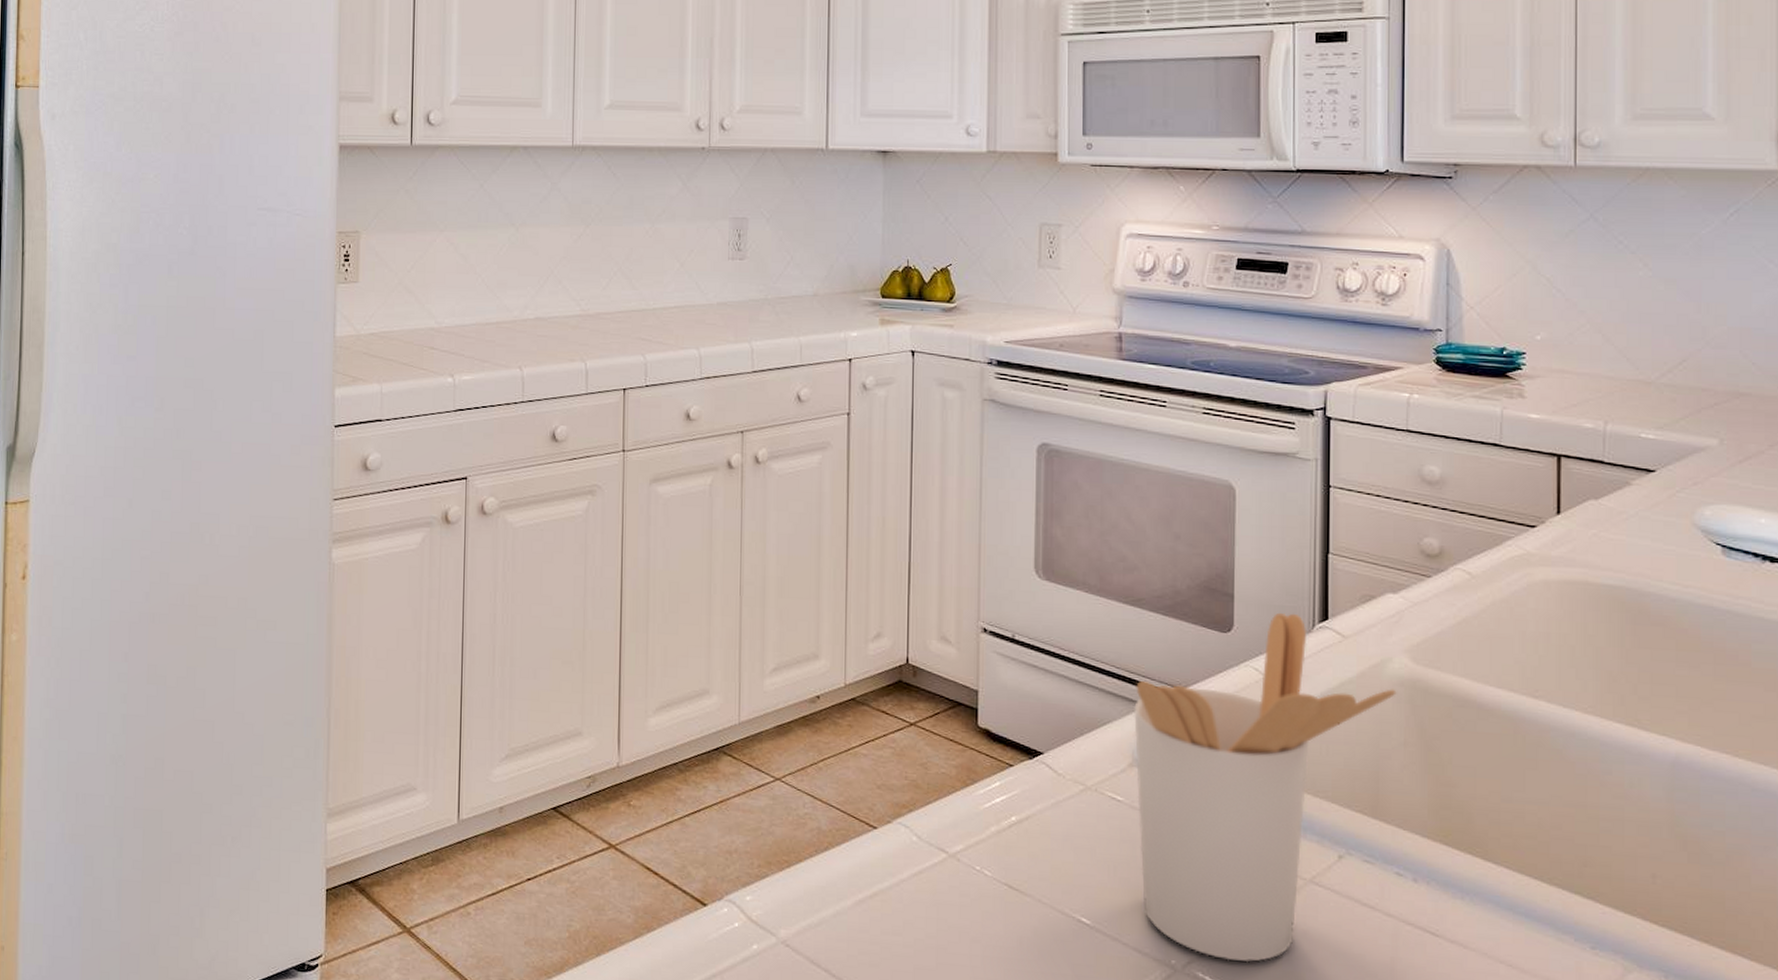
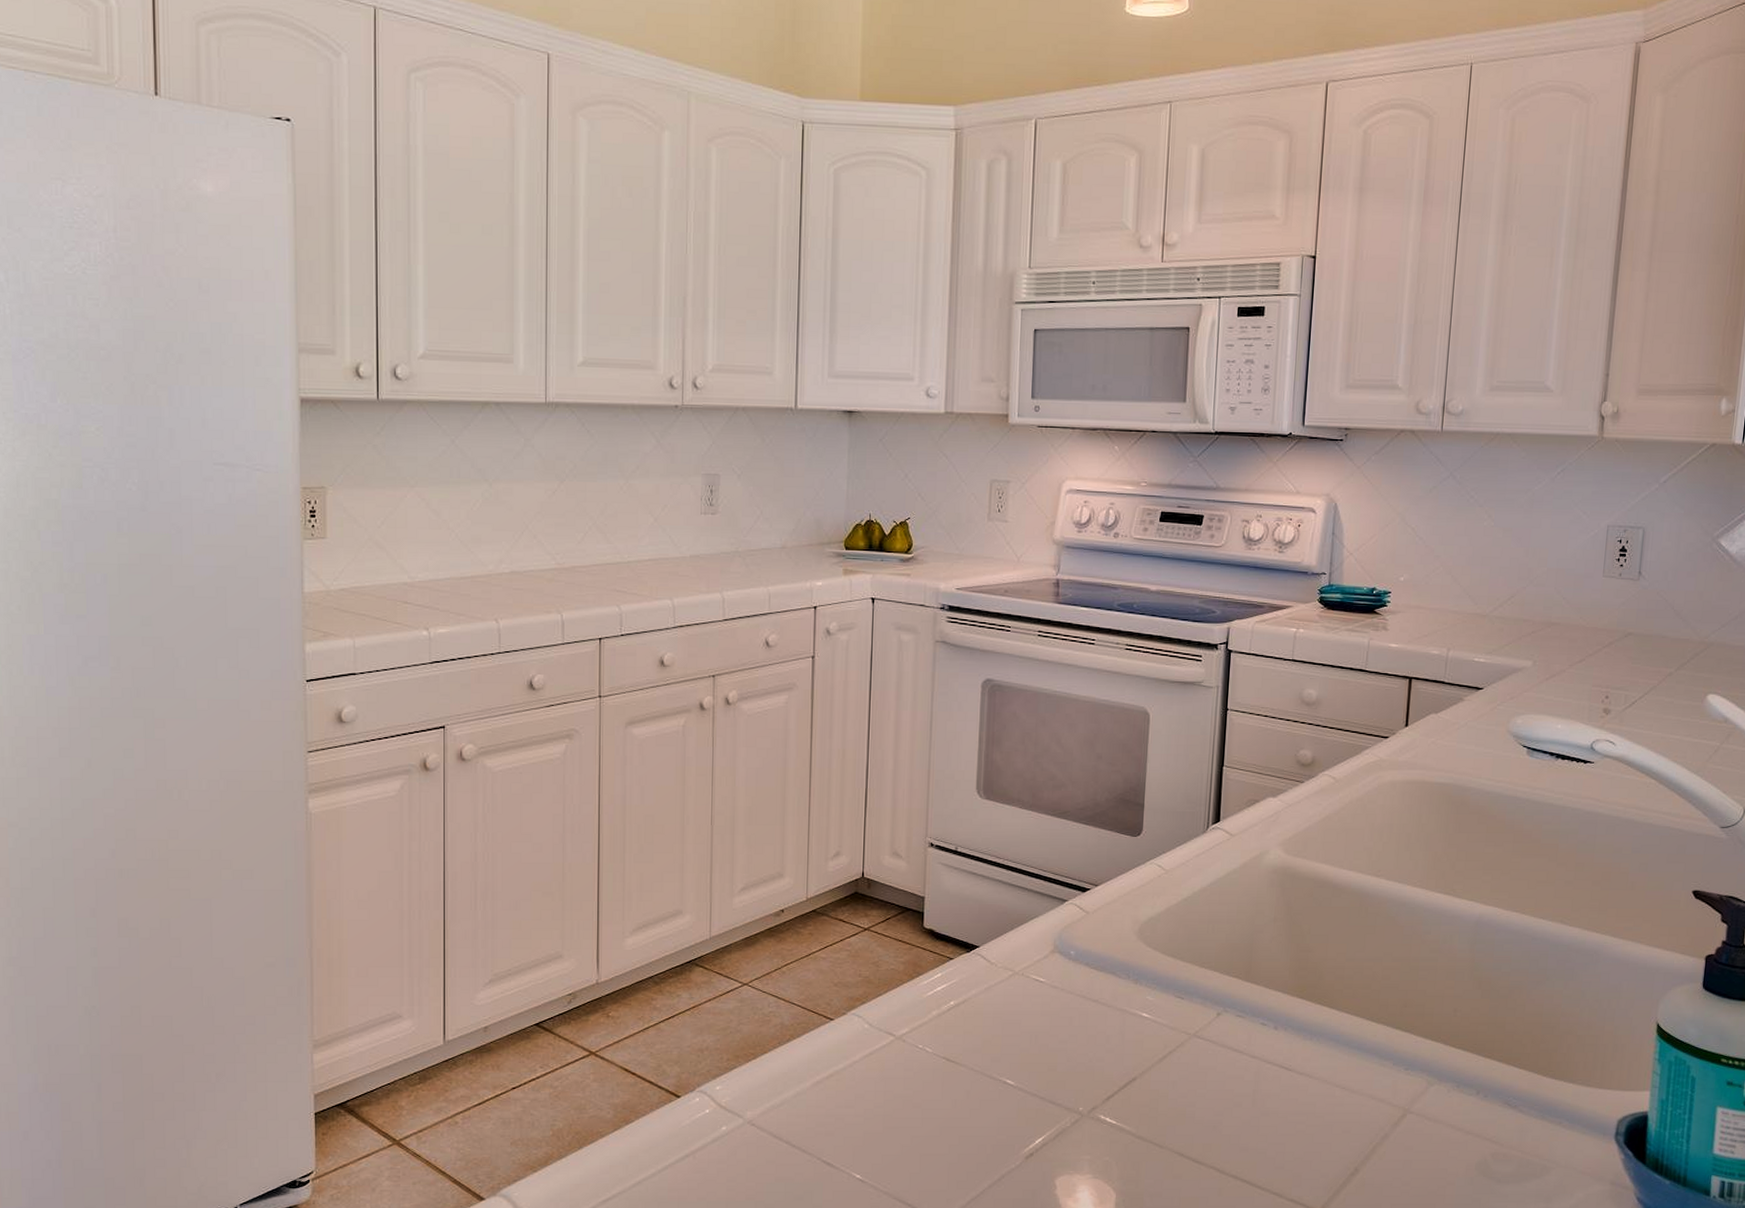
utensil holder: present [1134,612,1397,963] -> none [1056,817,1271,1104]

